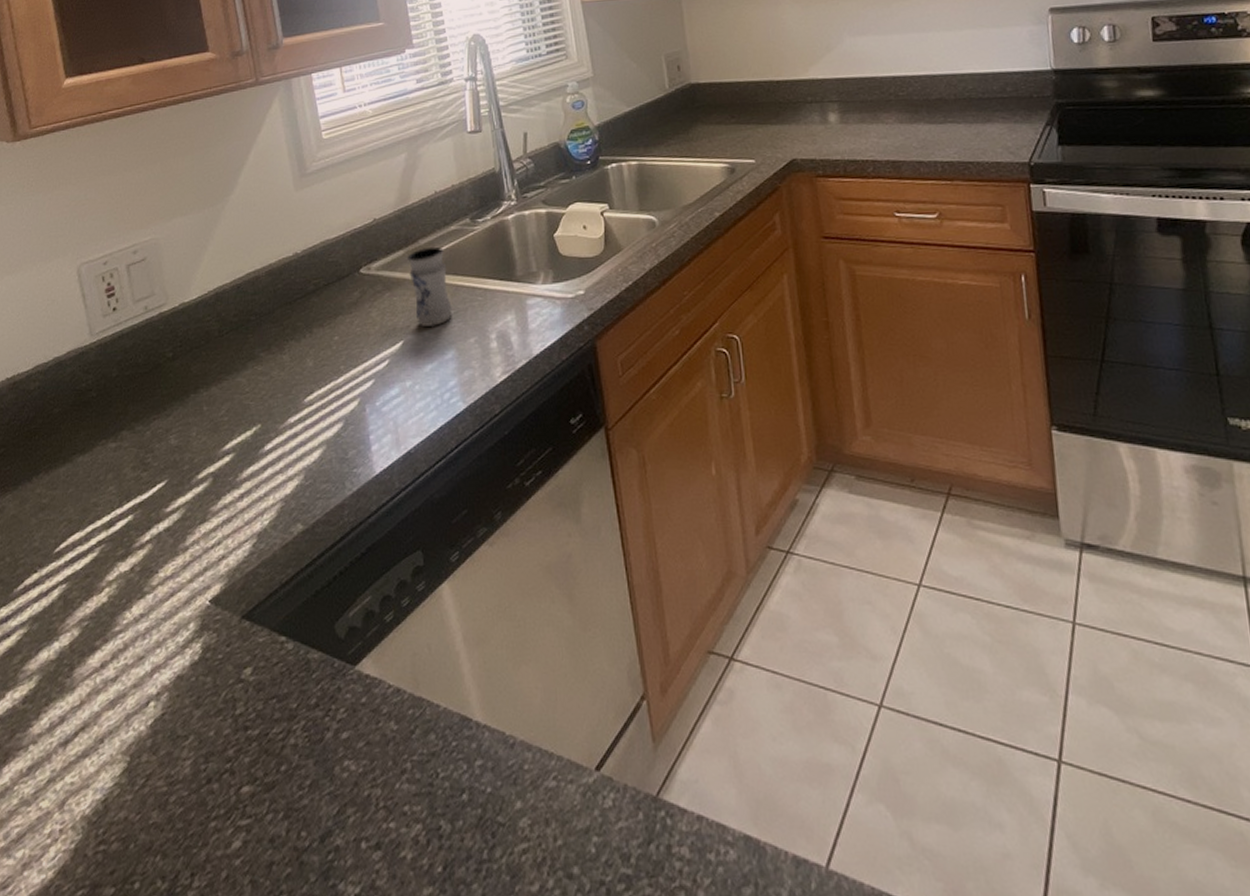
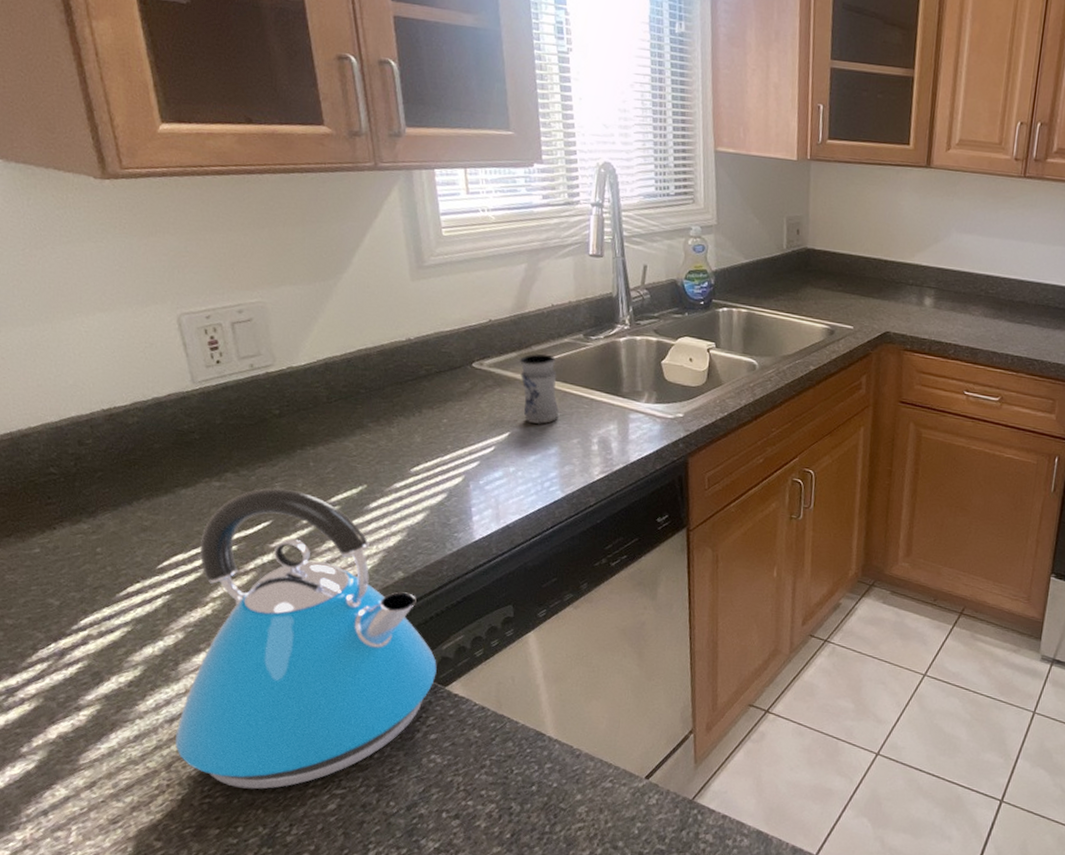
kettle: none [68,442,344,828] -> present [174,488,437,789]

